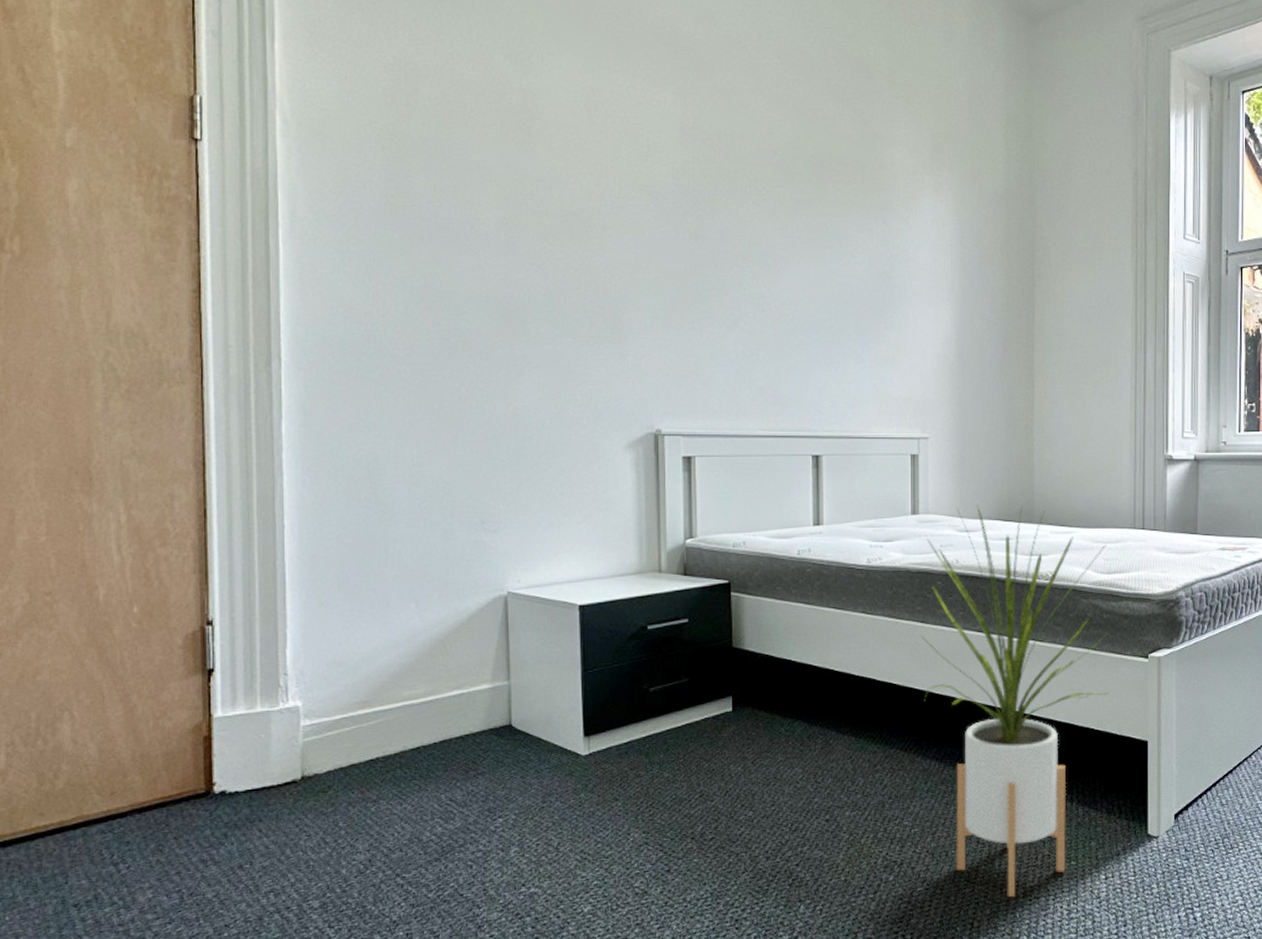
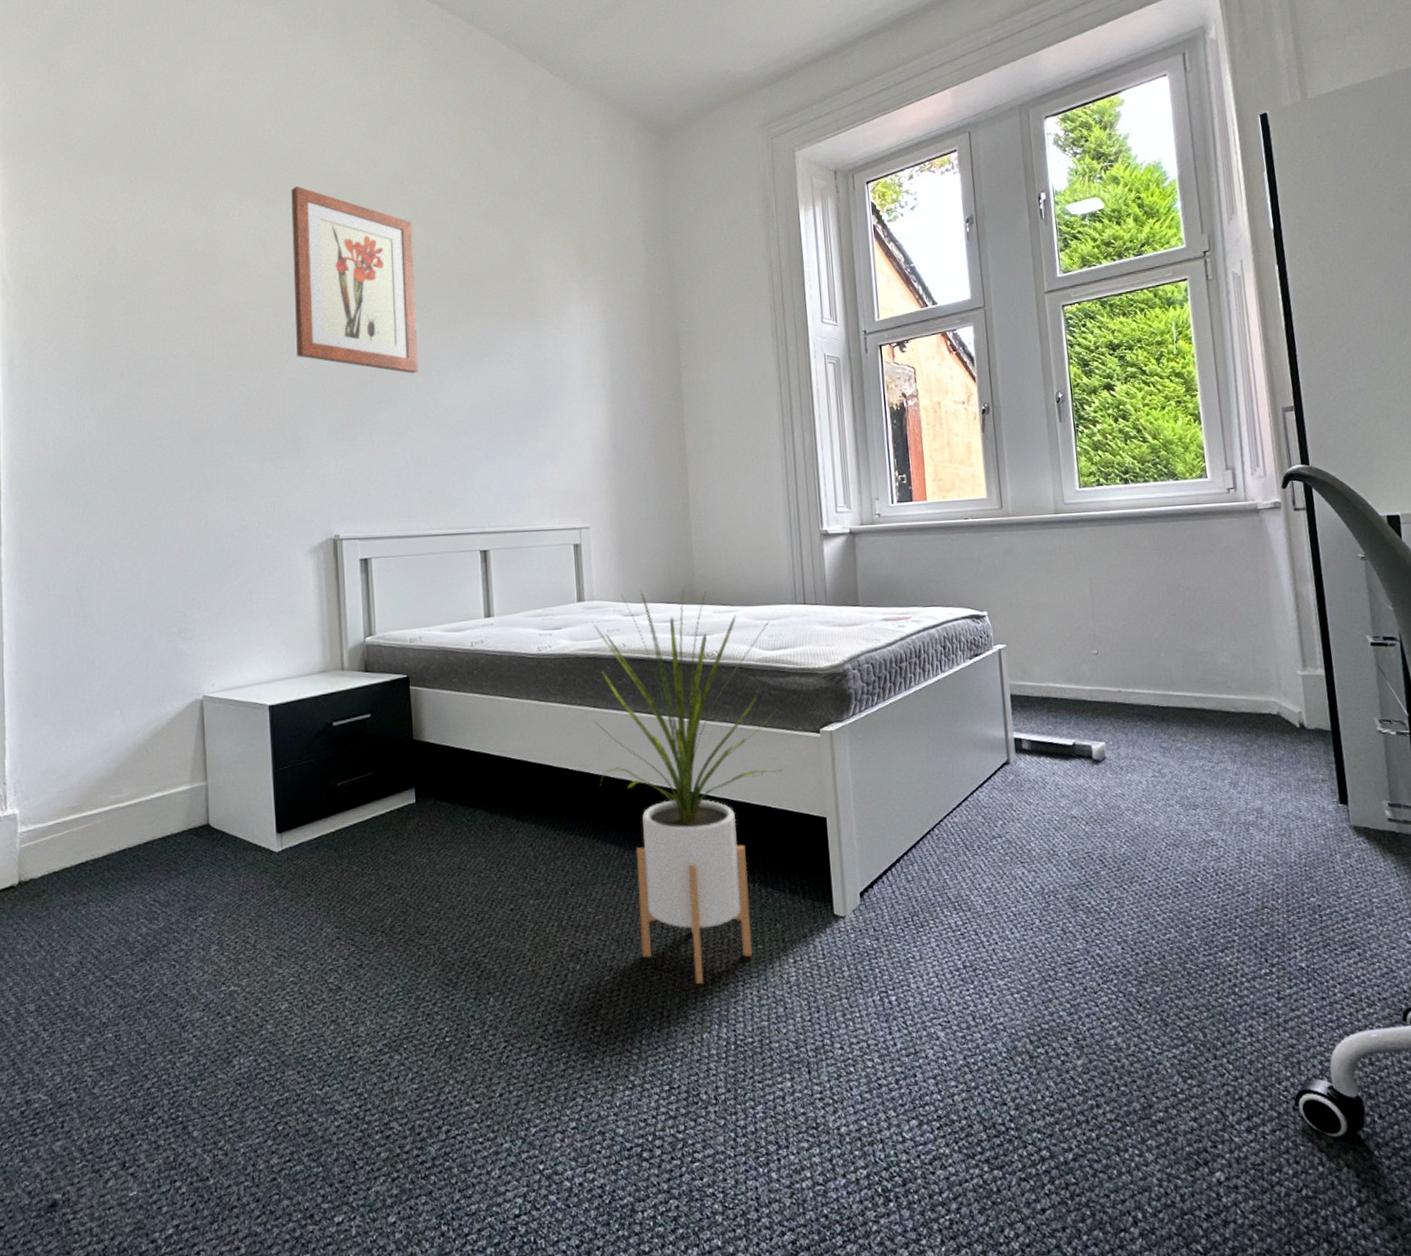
wall art: none [619,40,754,261] -> present [291,186,418,374]

